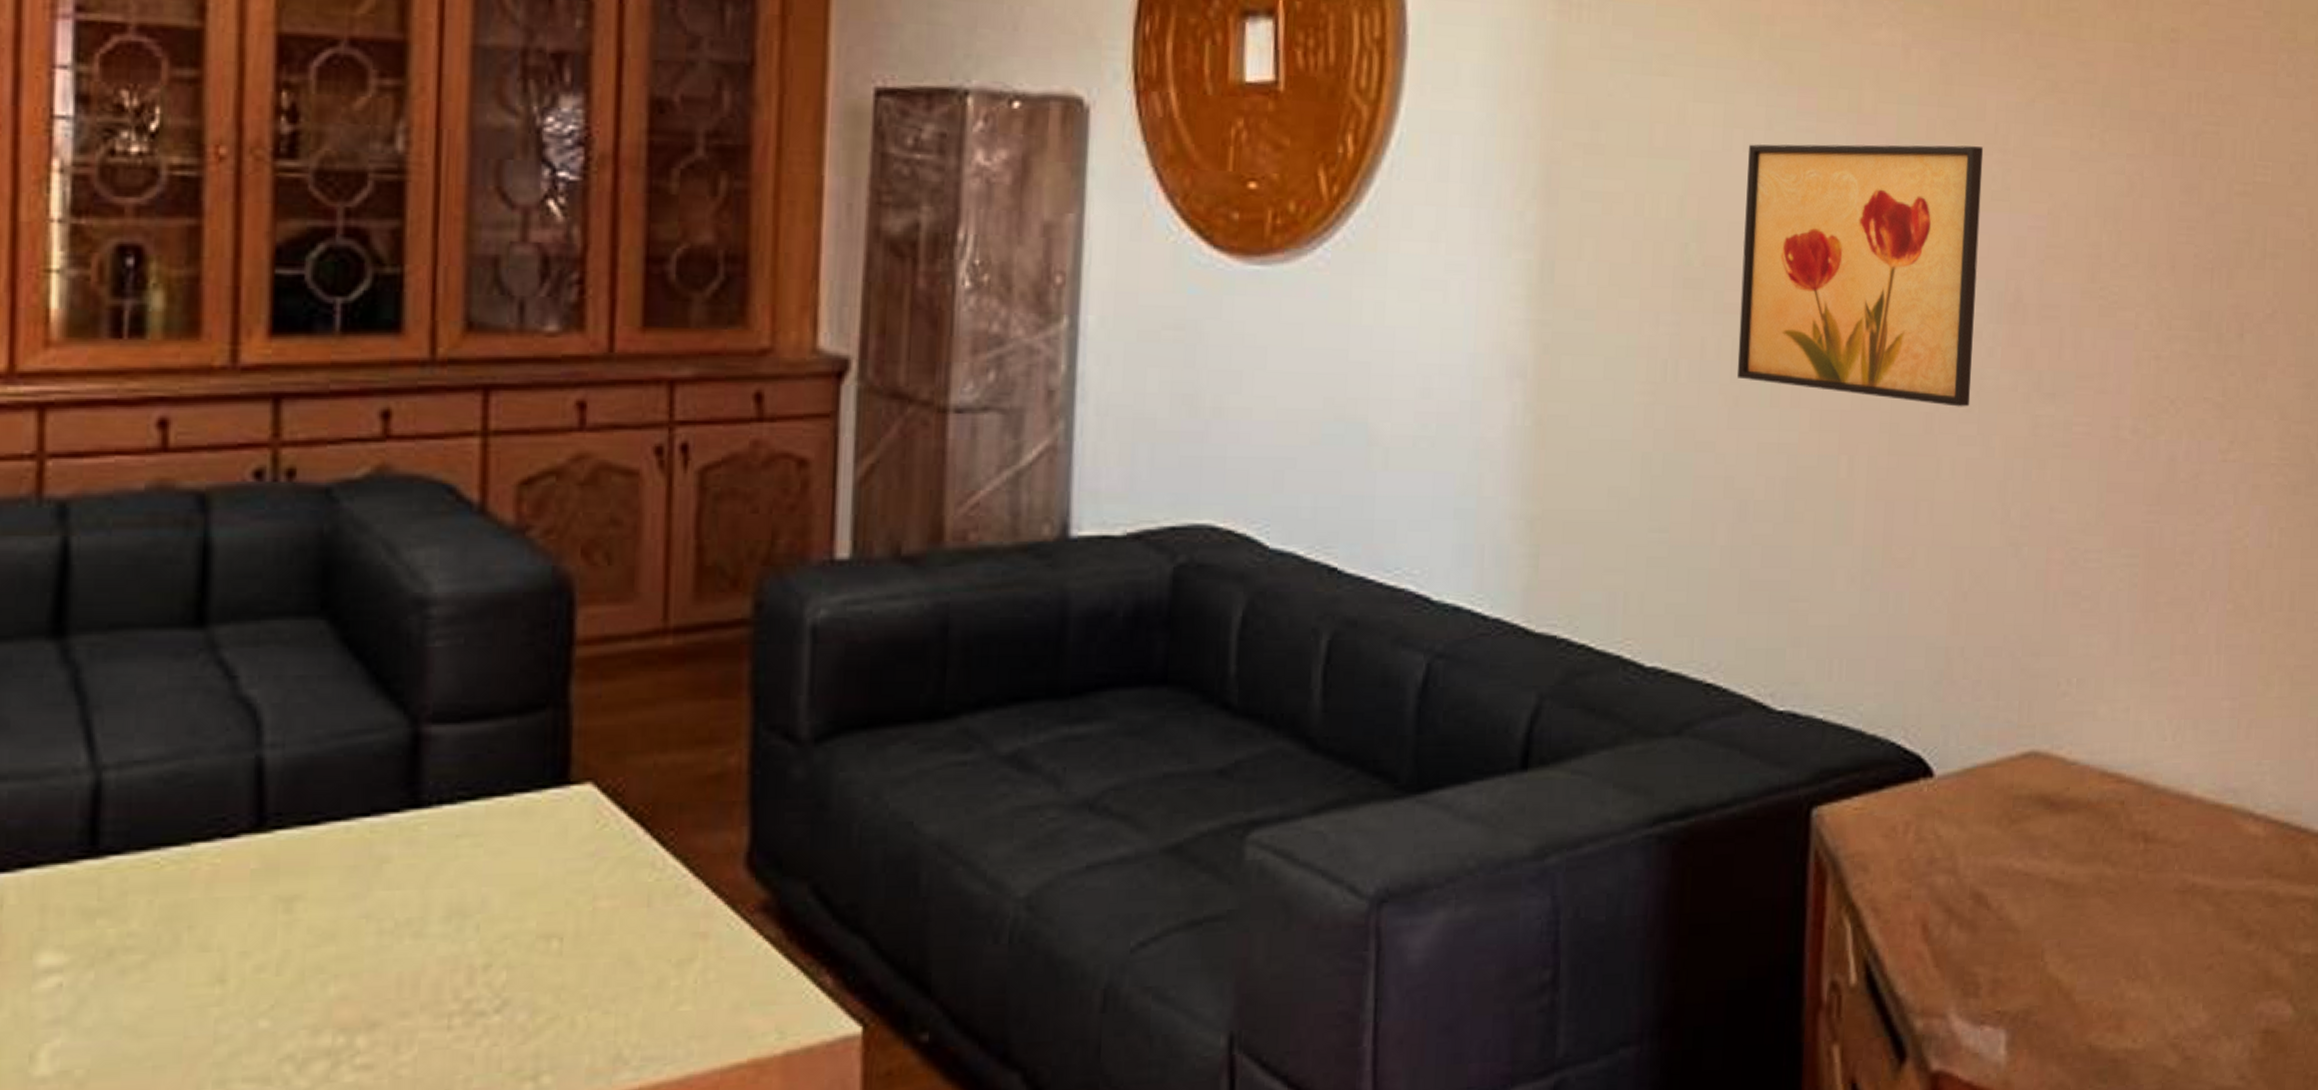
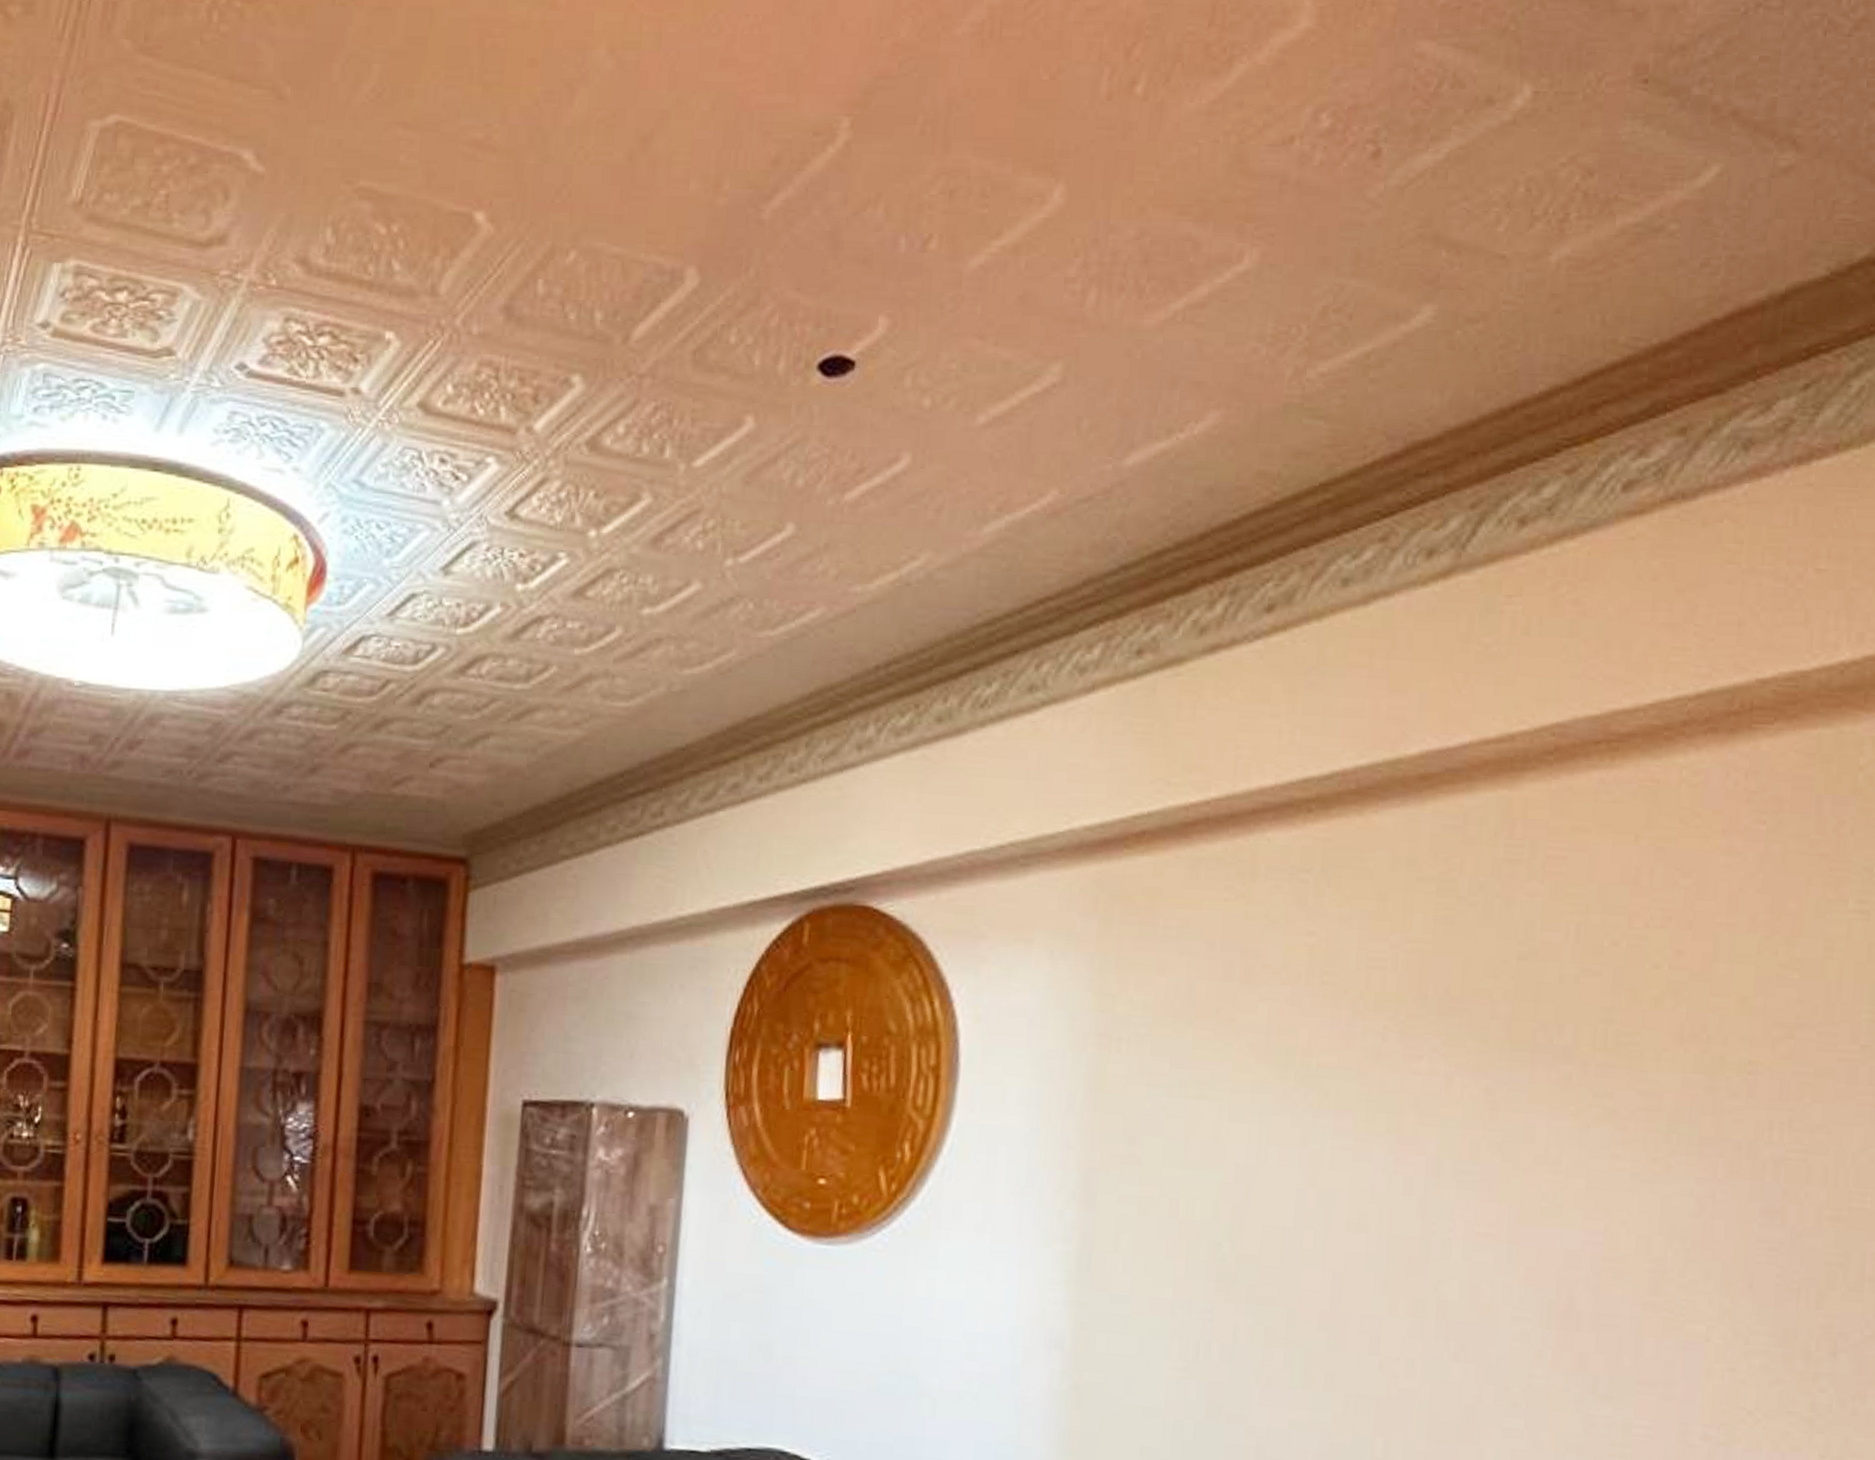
wall art: present [1737,144,1984,407] -> none [1269,1159,1533,1403]

